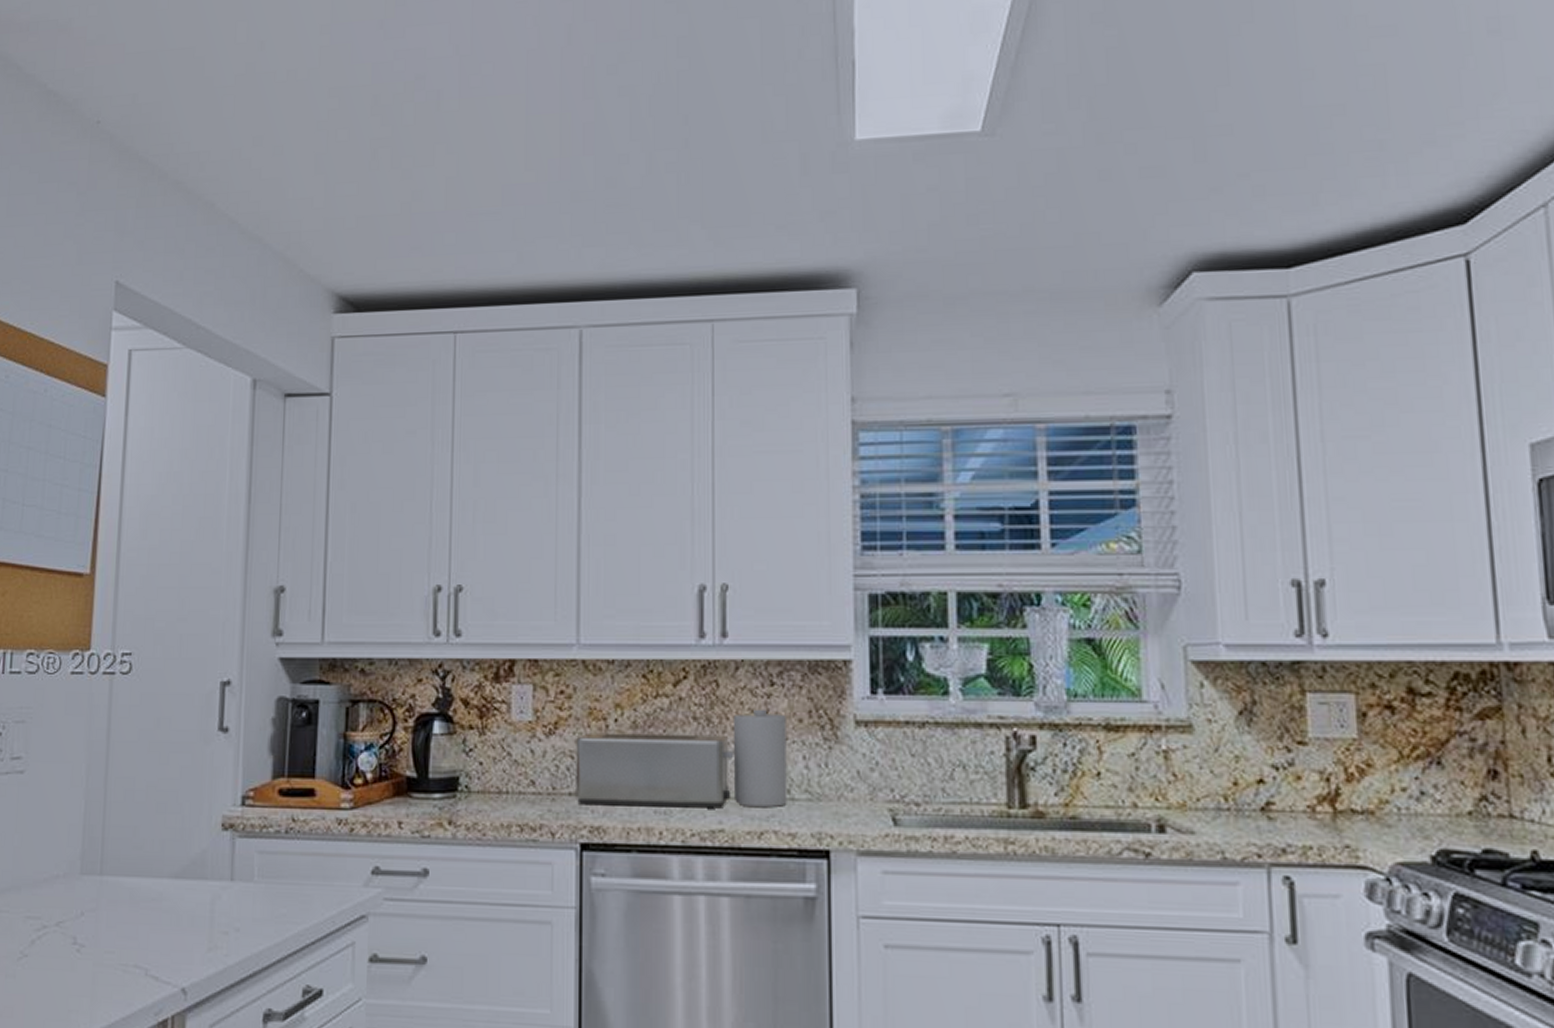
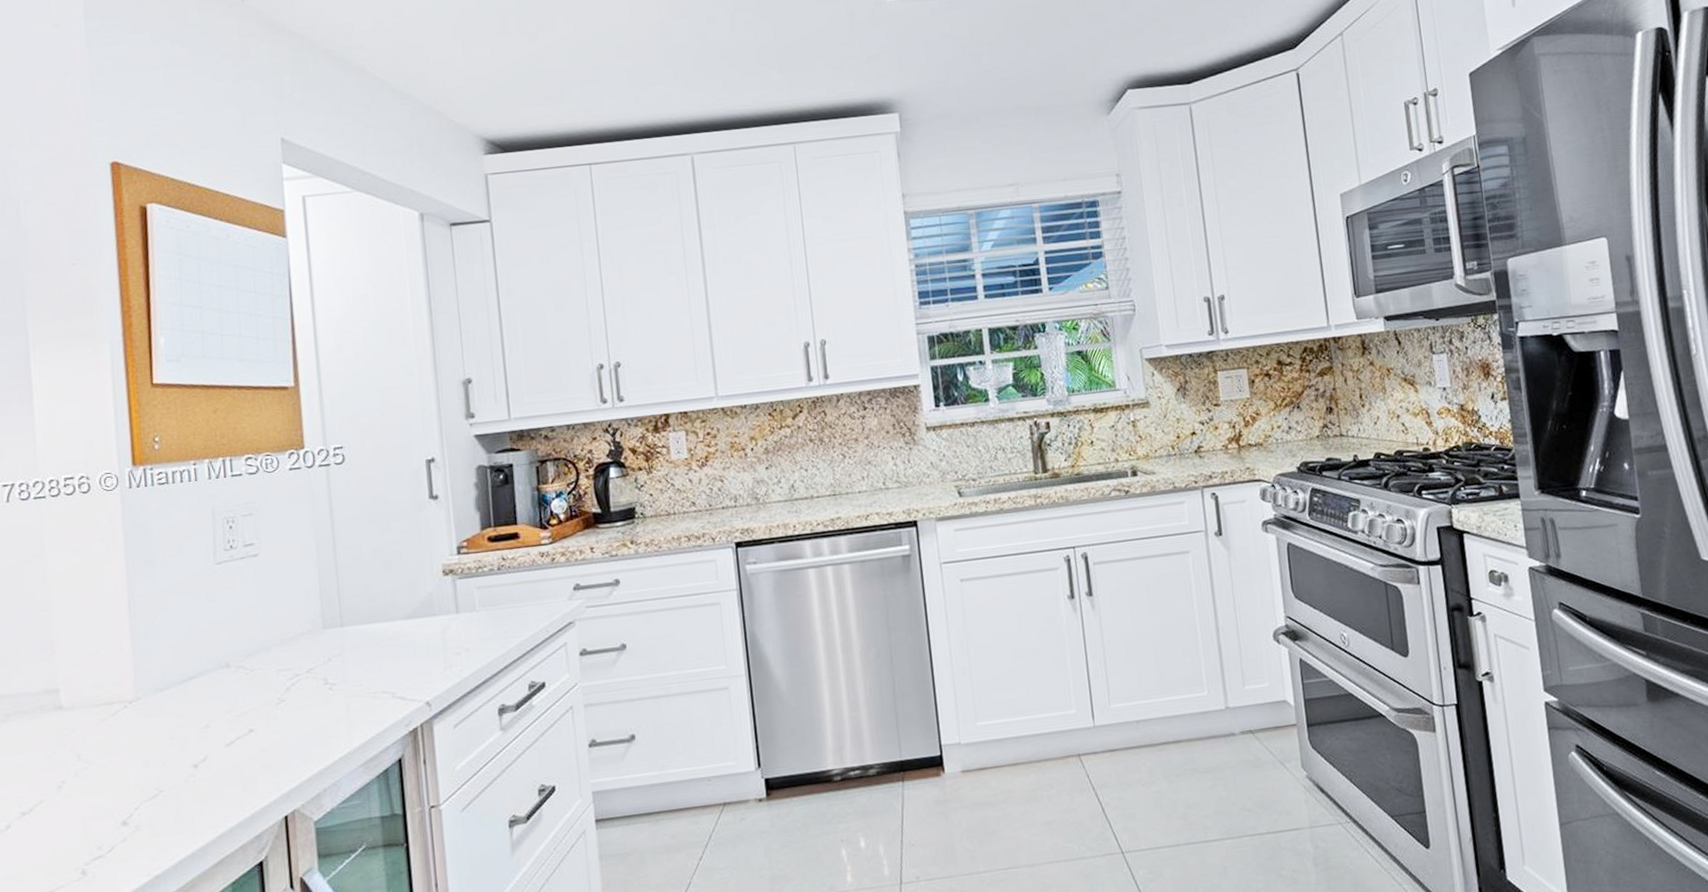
toaster: present [576,732,734,809] -> none [723,449,843,515]
paper towel holder: present [732,709,787,808] -> none [839,427,884,499]

